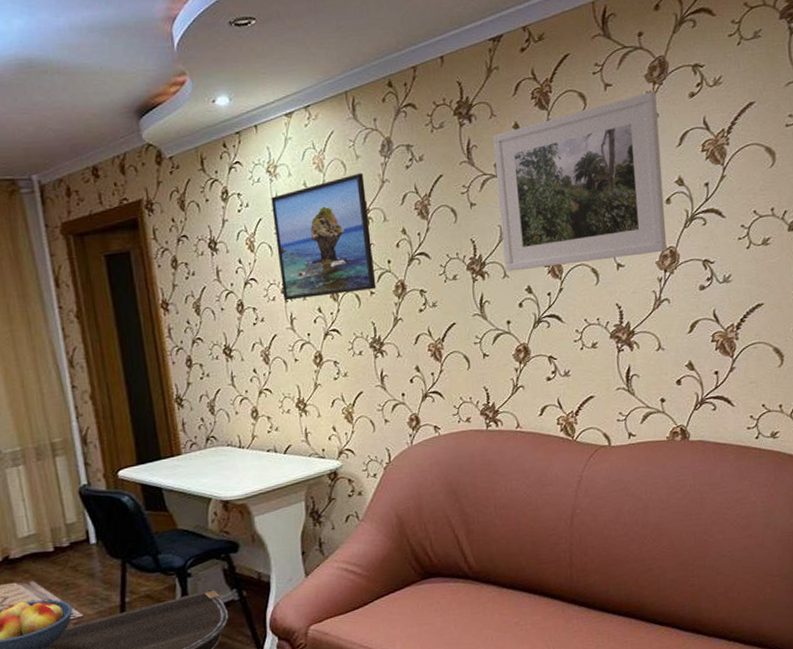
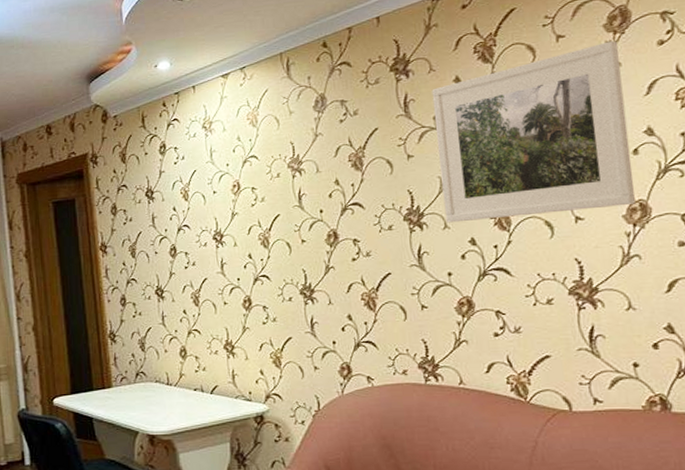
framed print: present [271,172,377,301] -> none [206,127,308,247]

